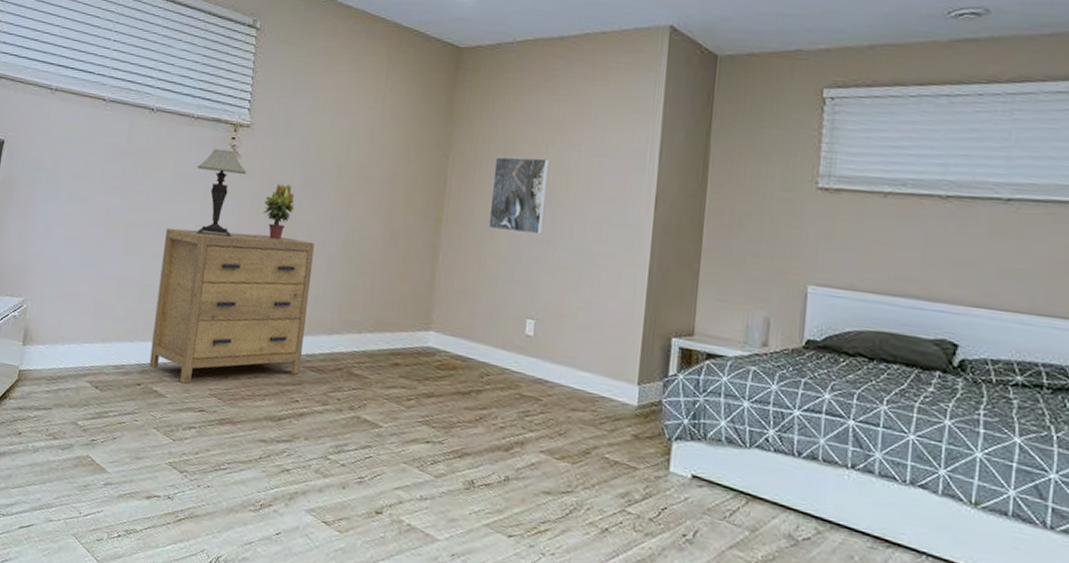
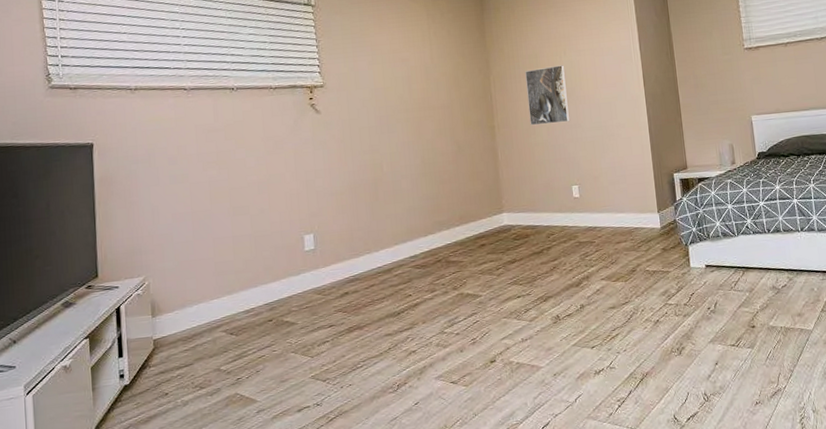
dresser: present [149,228,315,384] -> none [267,167,408,309]
table lamp: present [196,148,247,238] -> none [283,108,329,184]
potted plant: present [263,182,295,240] -> none [349,125,376,173]

